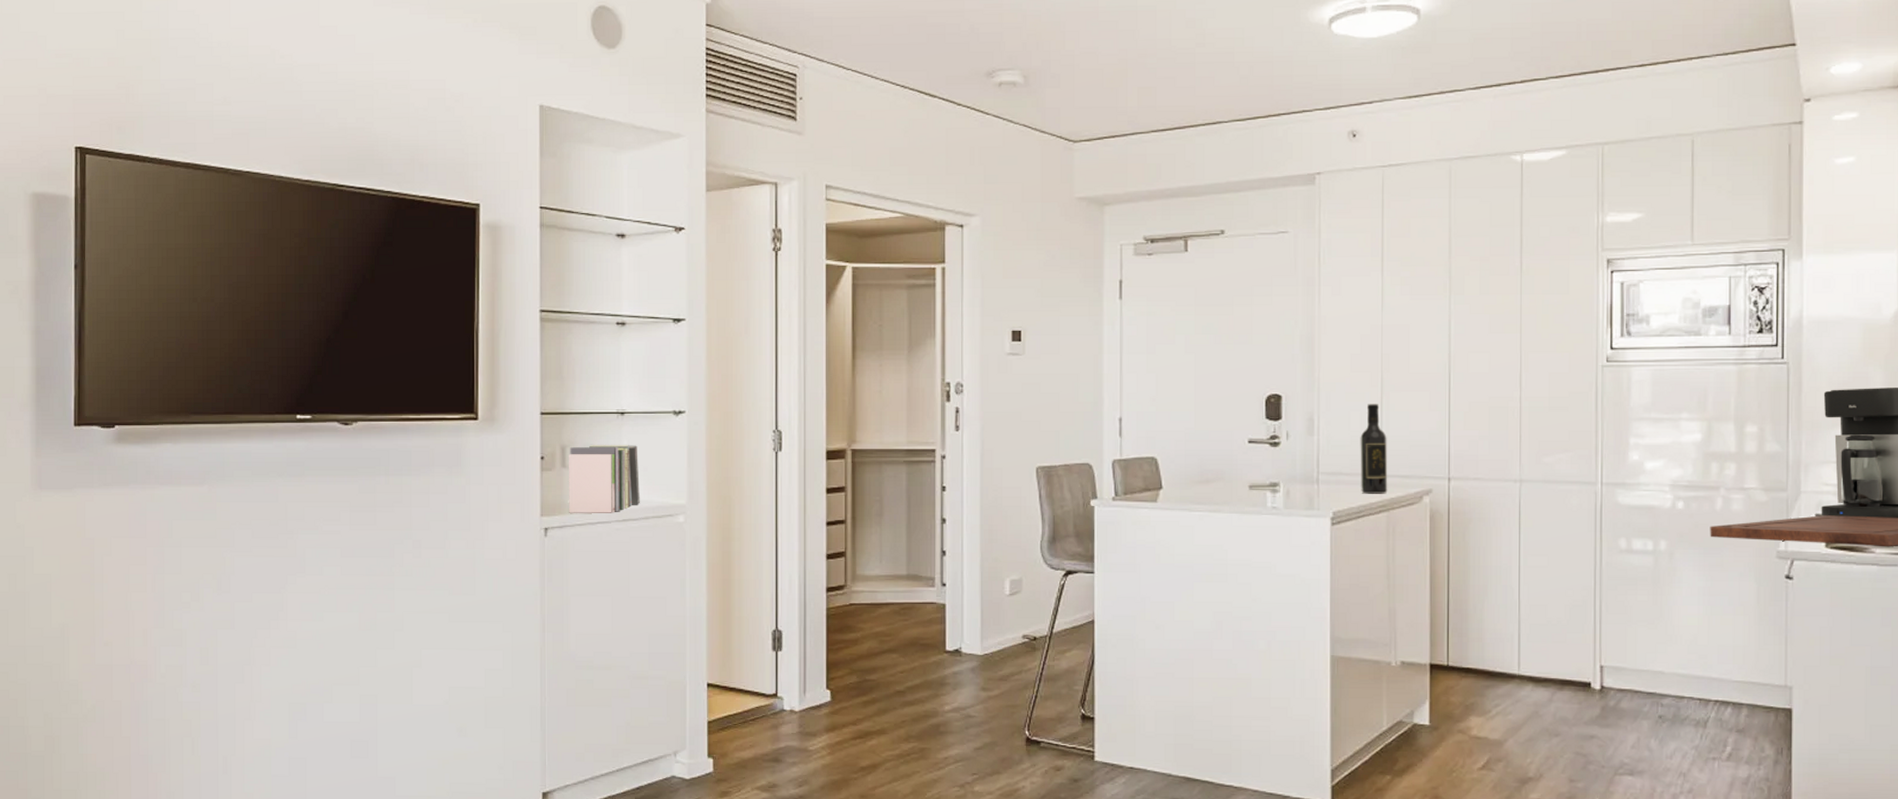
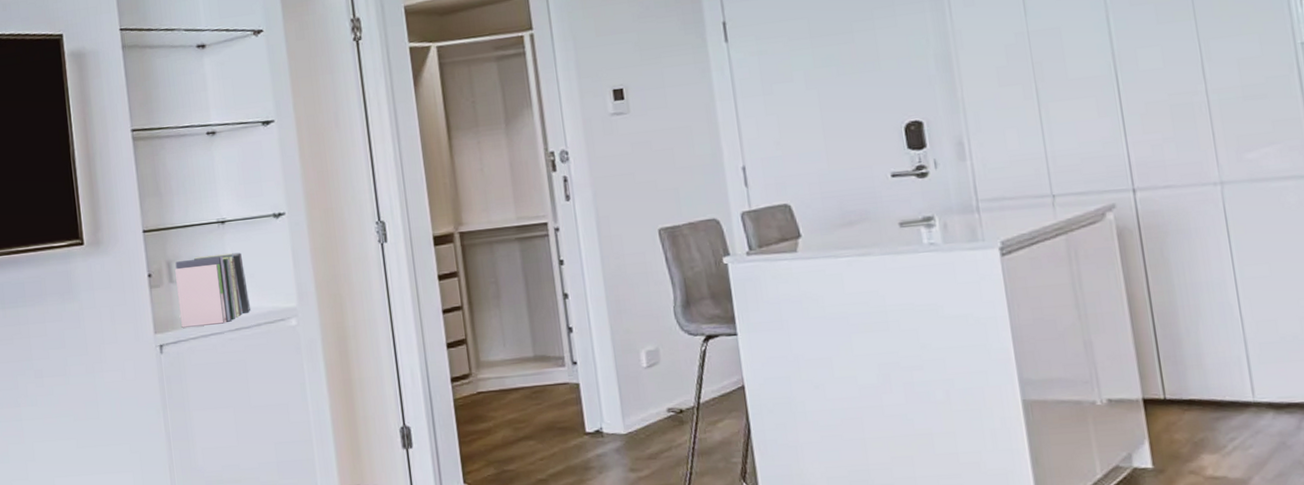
wine bottle: present [1360,404,1388,494] -> none [1020,118,1063,218]

